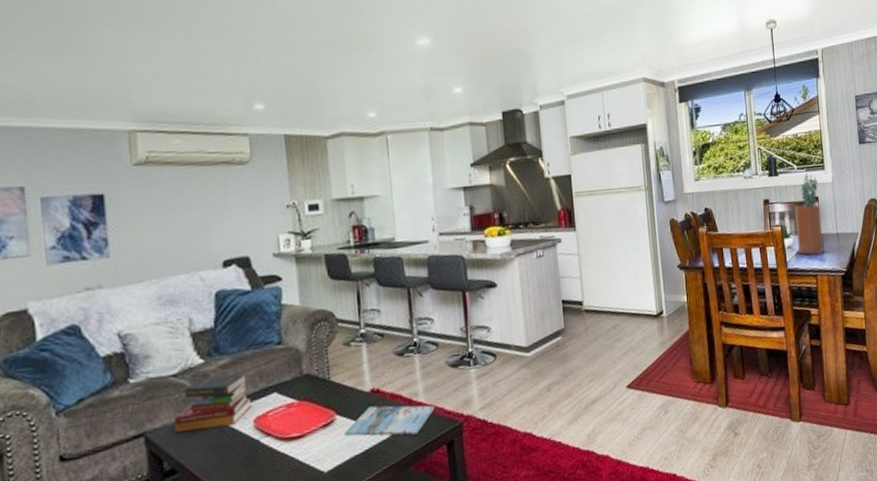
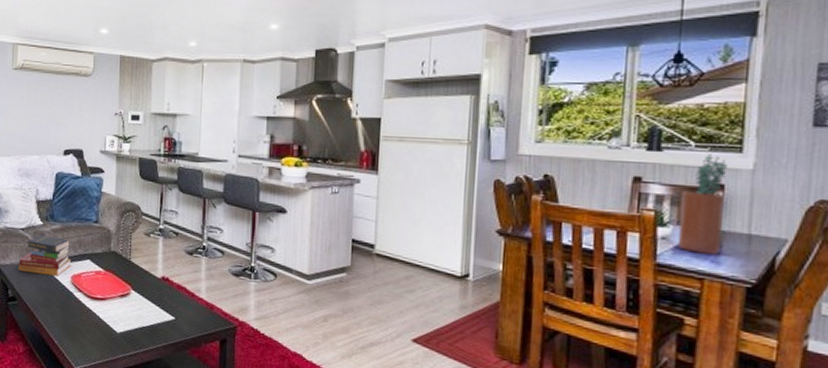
magazine: present [345,405,435,436] -> none [137,290,214,326]

